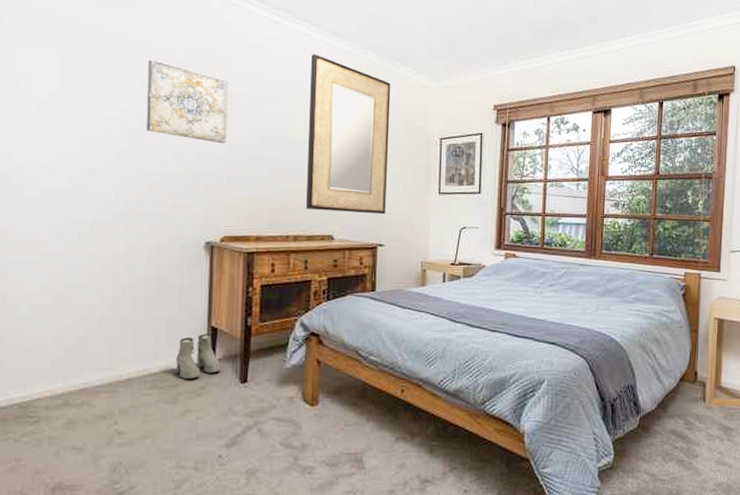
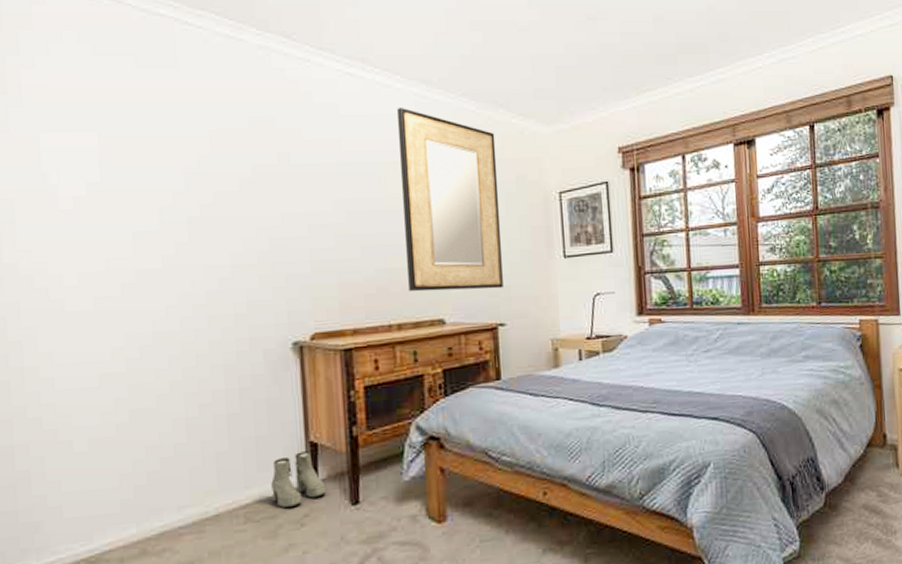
wall art: present [146,59,228,144] -> none [202,133,306,225]

